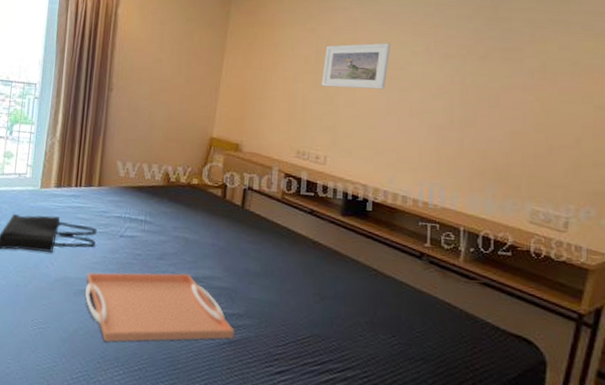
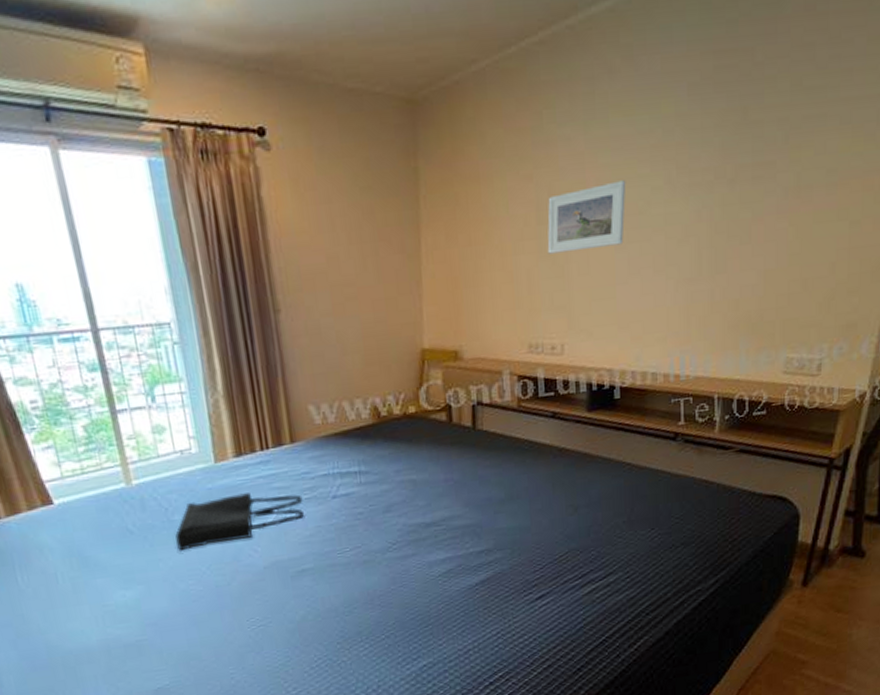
serving tray: present [85,272,235,343] -> none [302,521,487,620]

